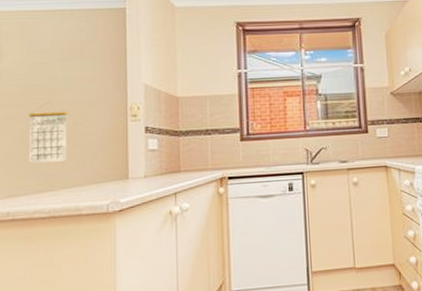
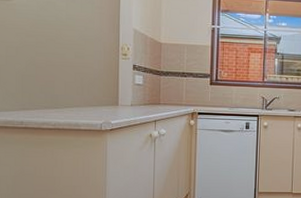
calendar: present [28,102,67,163] -> none [38,35,70,86]

